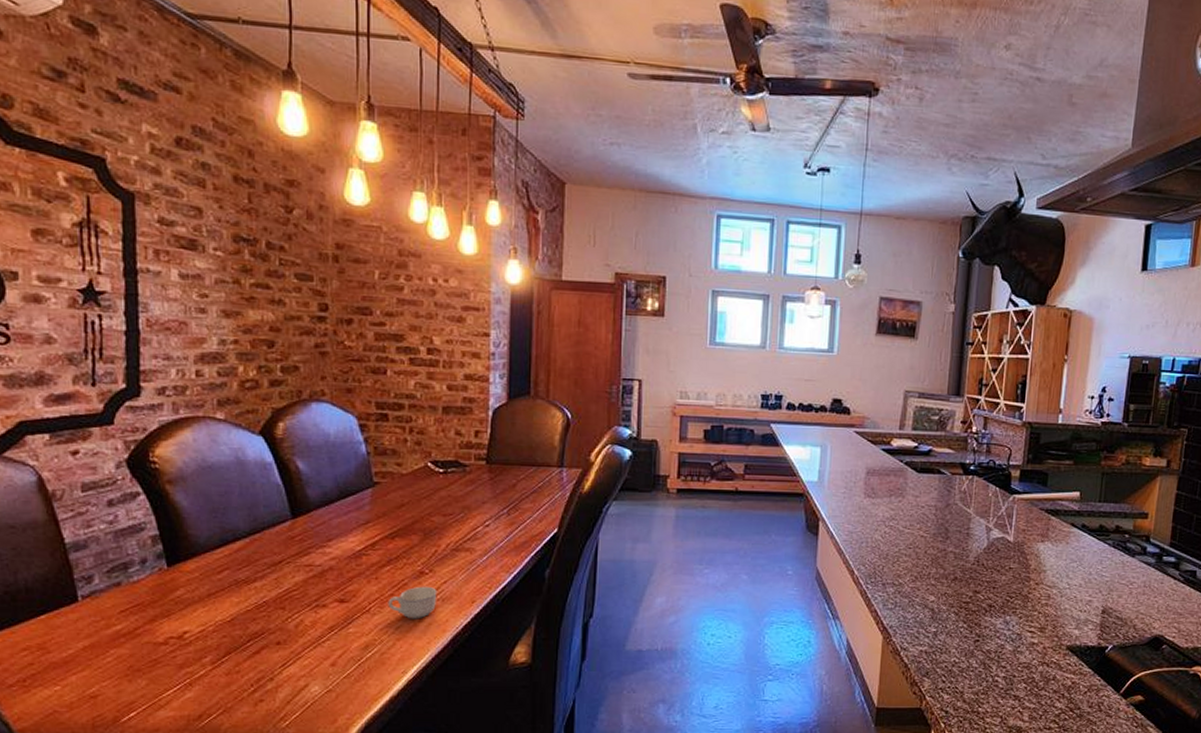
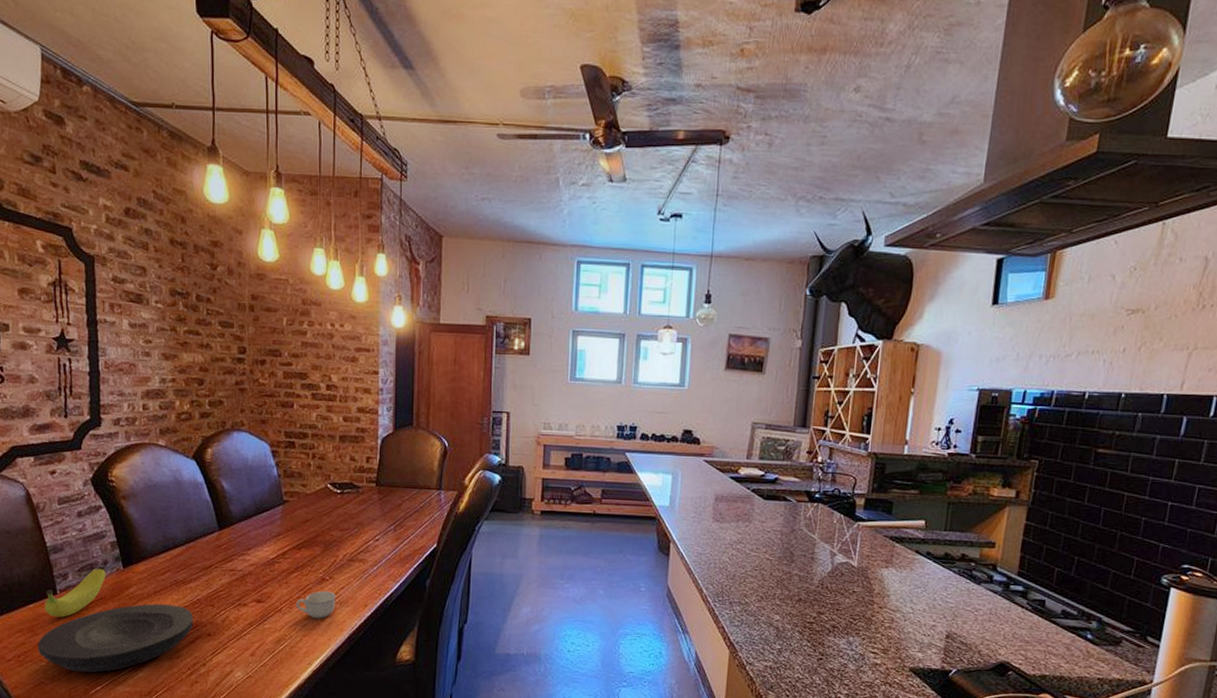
plate: none [50,609,258,696] -> present [37,603,193,673]
fruit: none [60,565,145,630] -> present [44,566,106,617]

